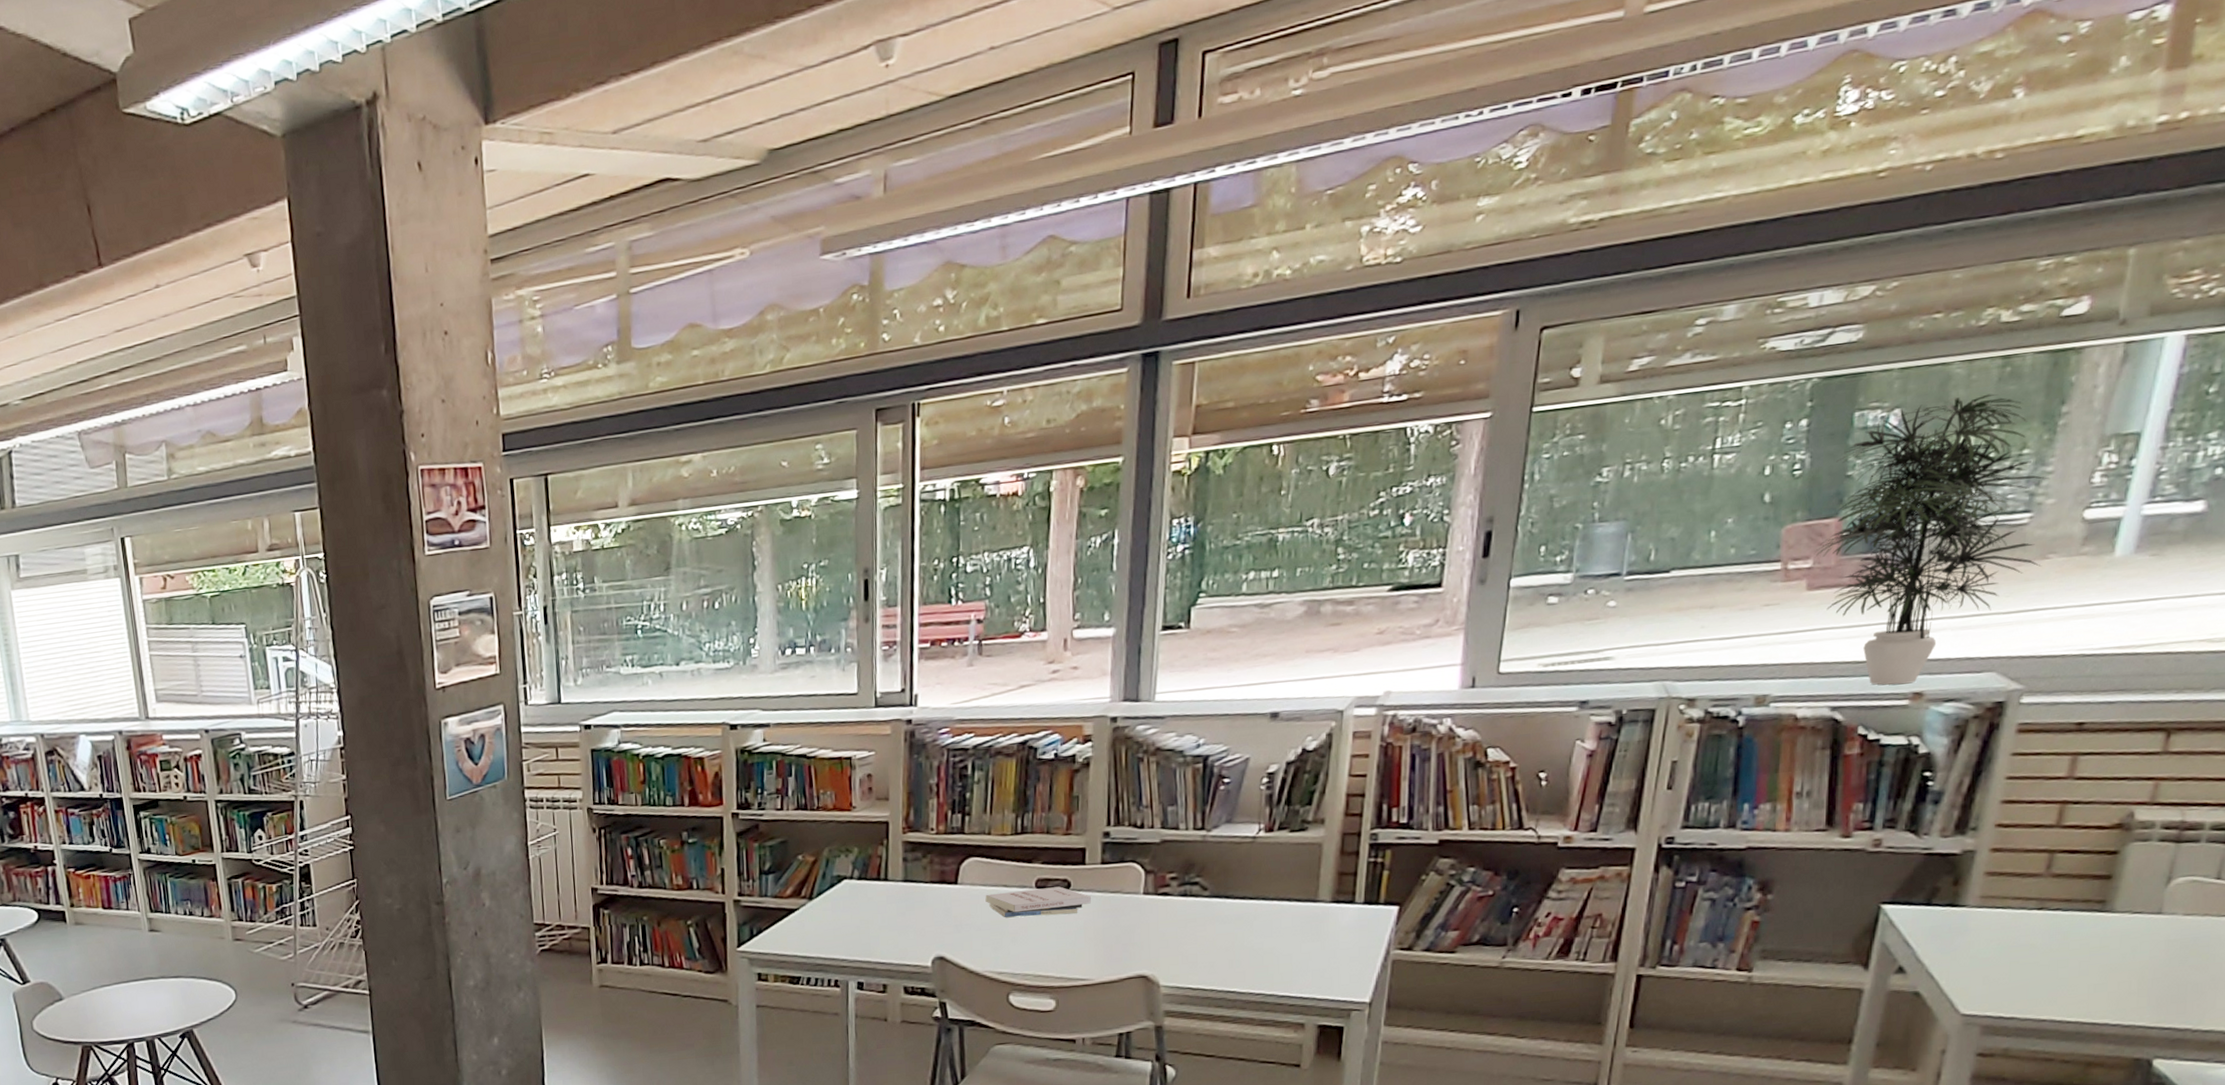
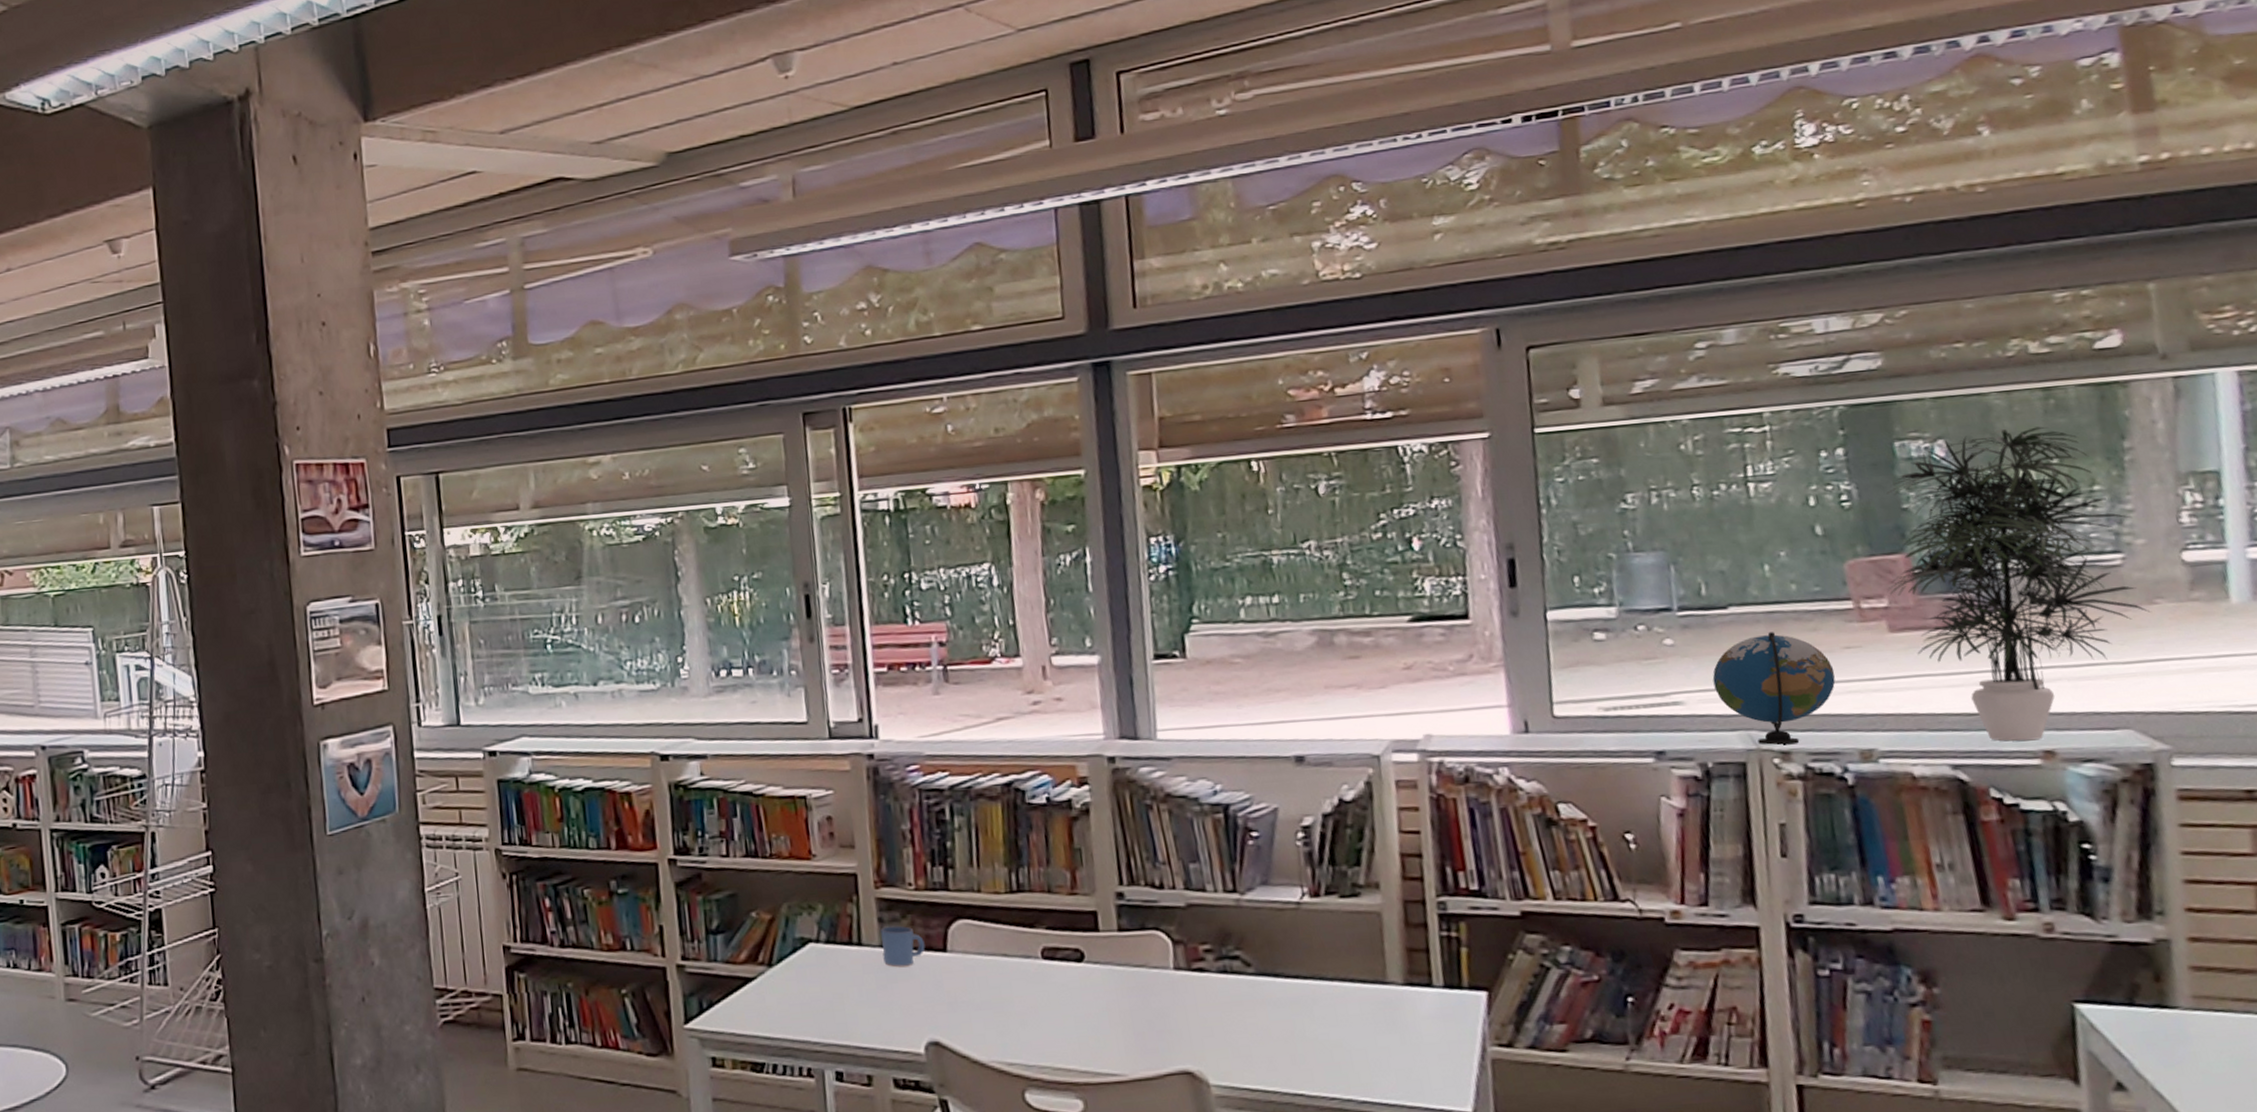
mug: none [904,863,940,898] -> present [880,925,925,968]
books: present [985,886,1092,918] -> none [982,957,1112,995]
globe: none [1643,592,1751,694] -> present [1712,632,1836,746]

